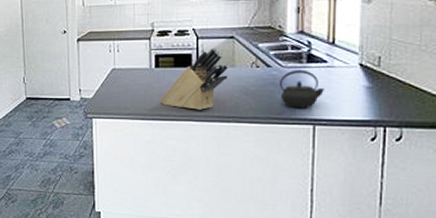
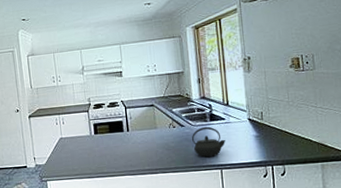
knife block: present [160,47,229,110] -> none [101,114,153,166]

